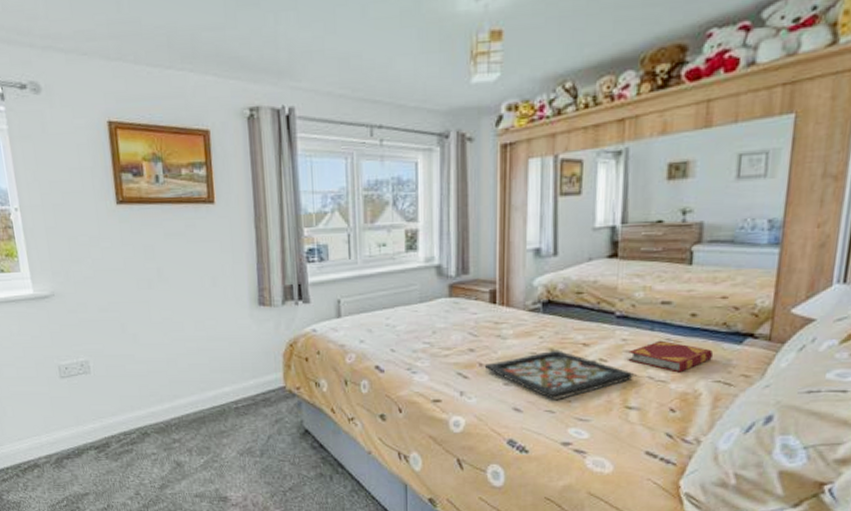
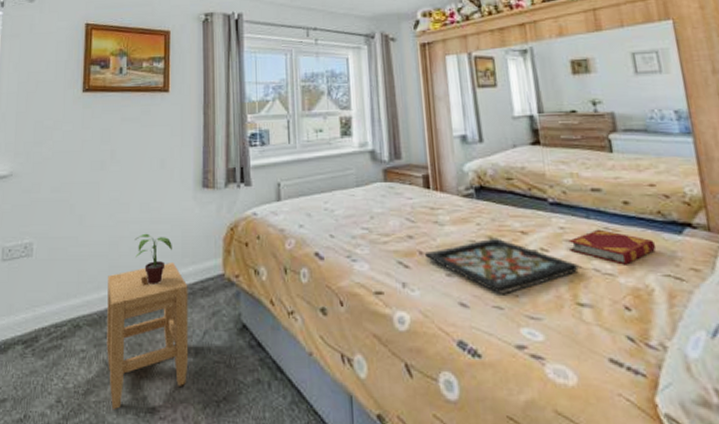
stool: none [170,377,255,500] -> present [106,263,189,411]
potted plant: none [192,350,232,397] -> present [134,233,172,285]

